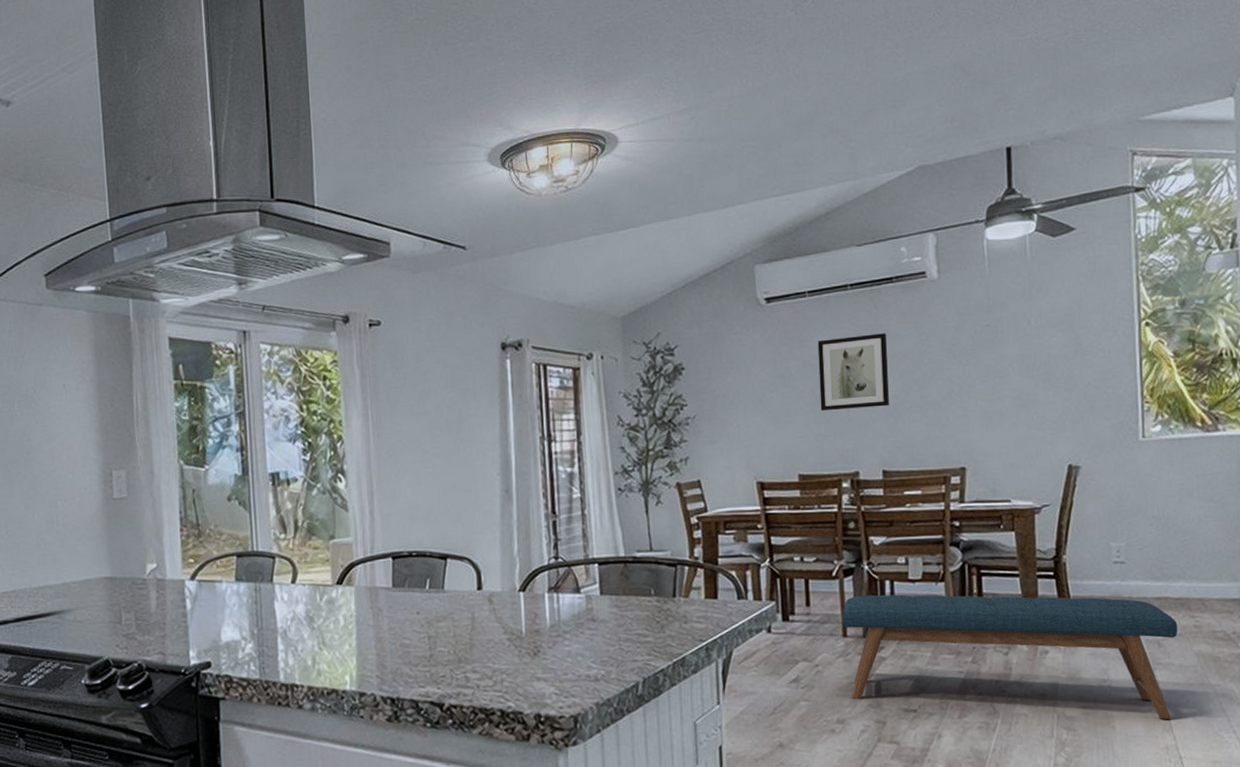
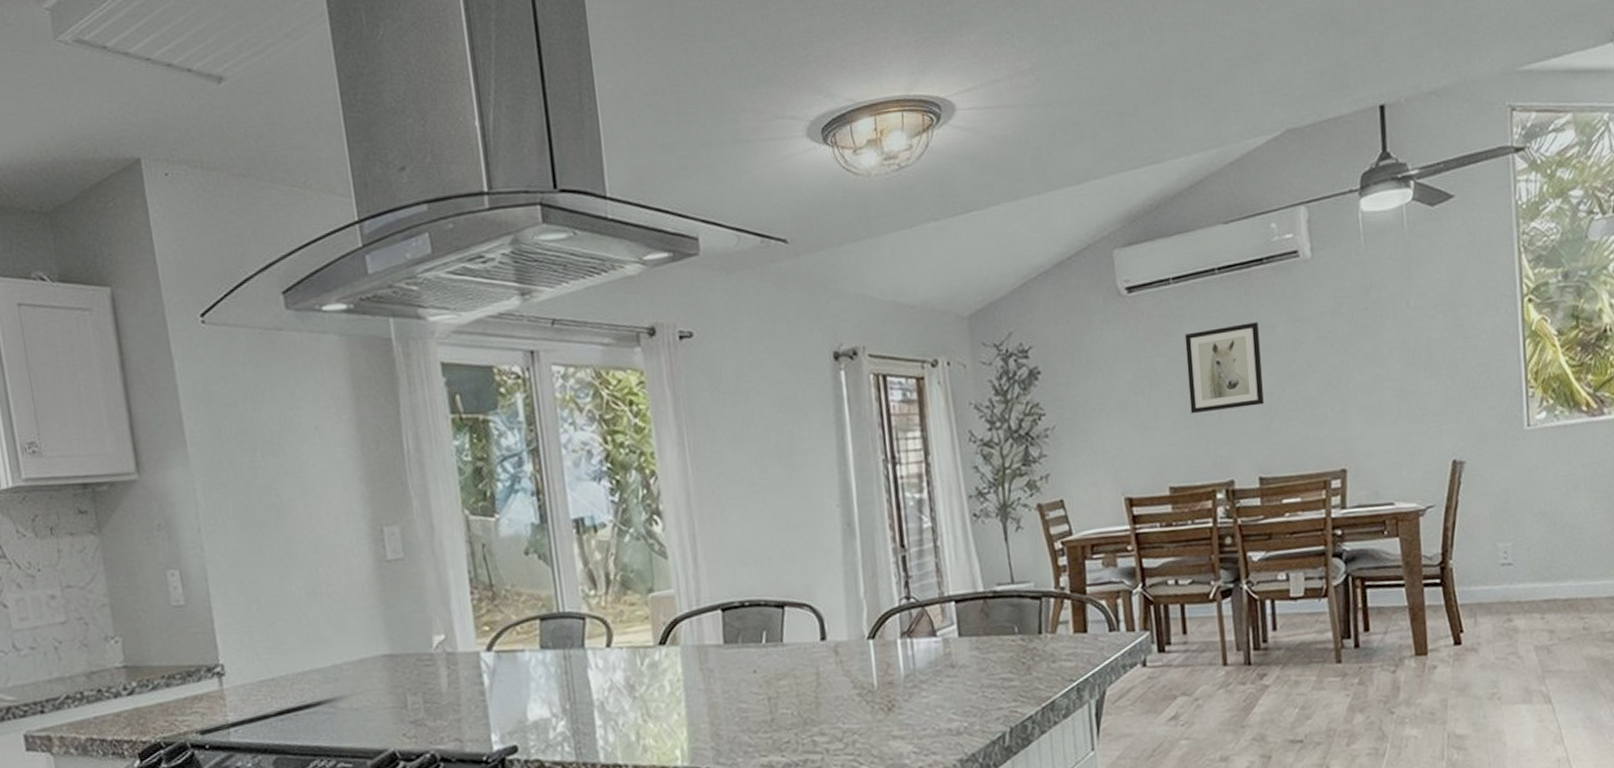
bench: present [842,594,1178,719] -> none [1221,603,1567,734]

